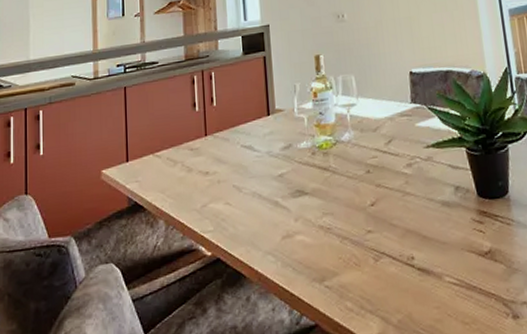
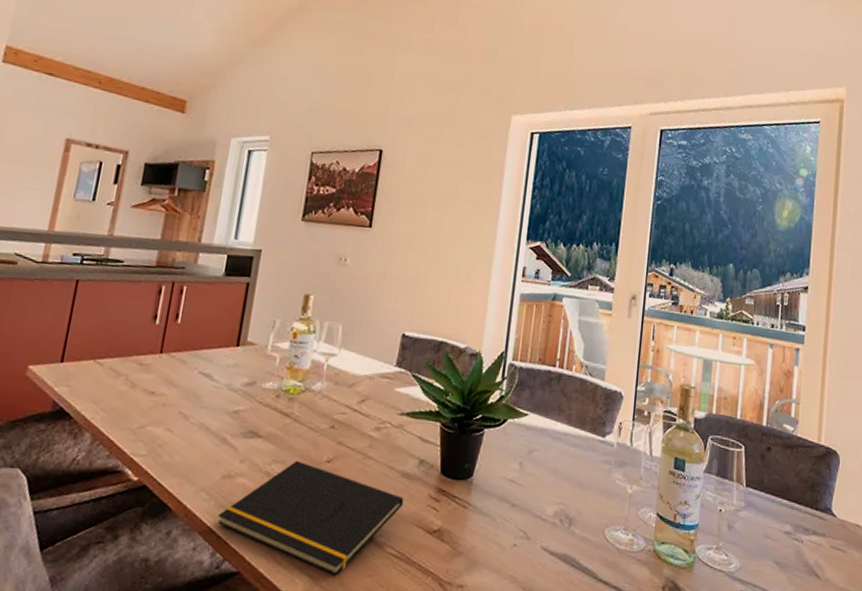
notepad: none [287,209,451,313] -> present [218,460,404,575]

